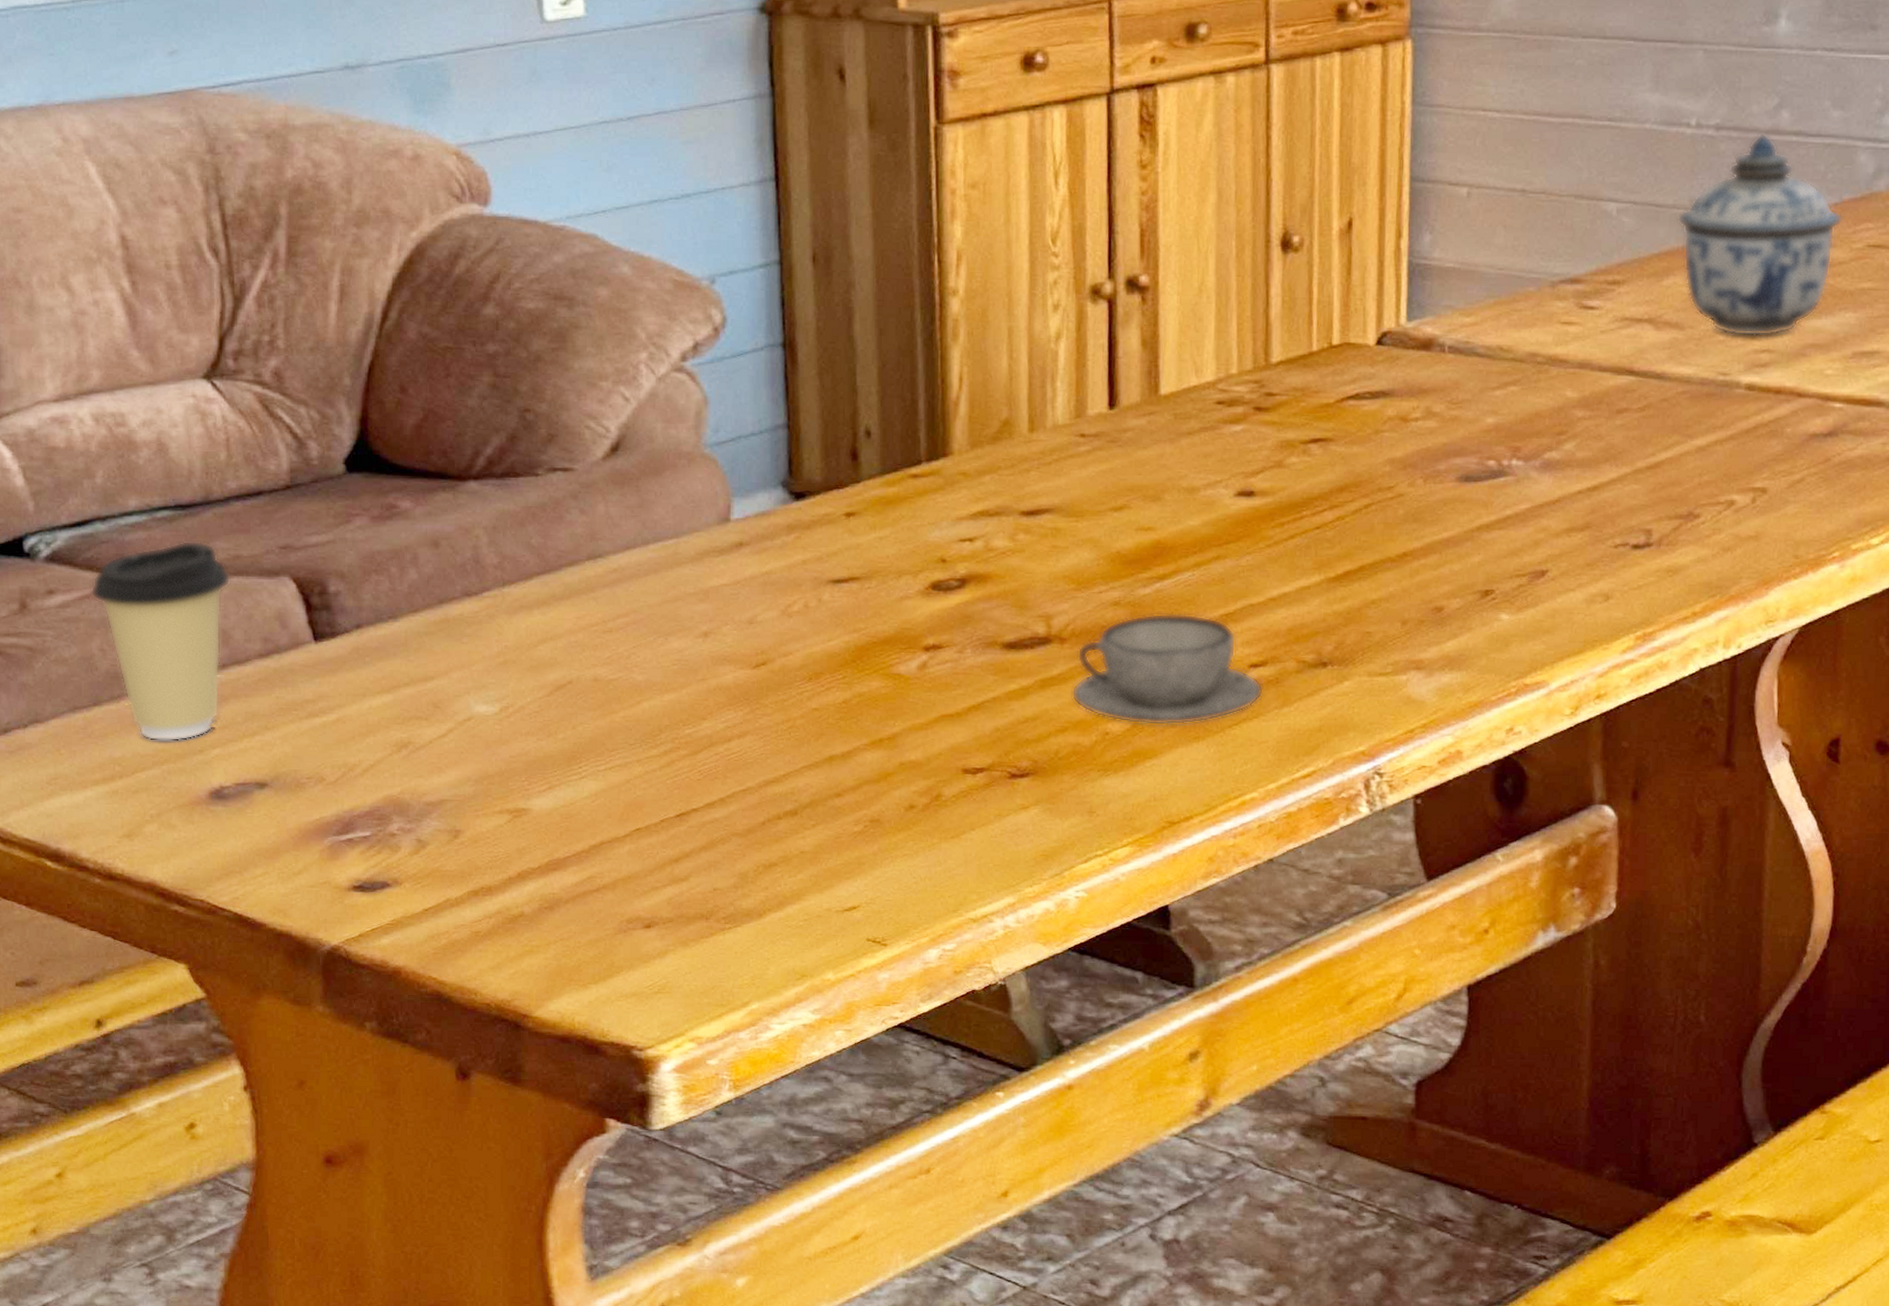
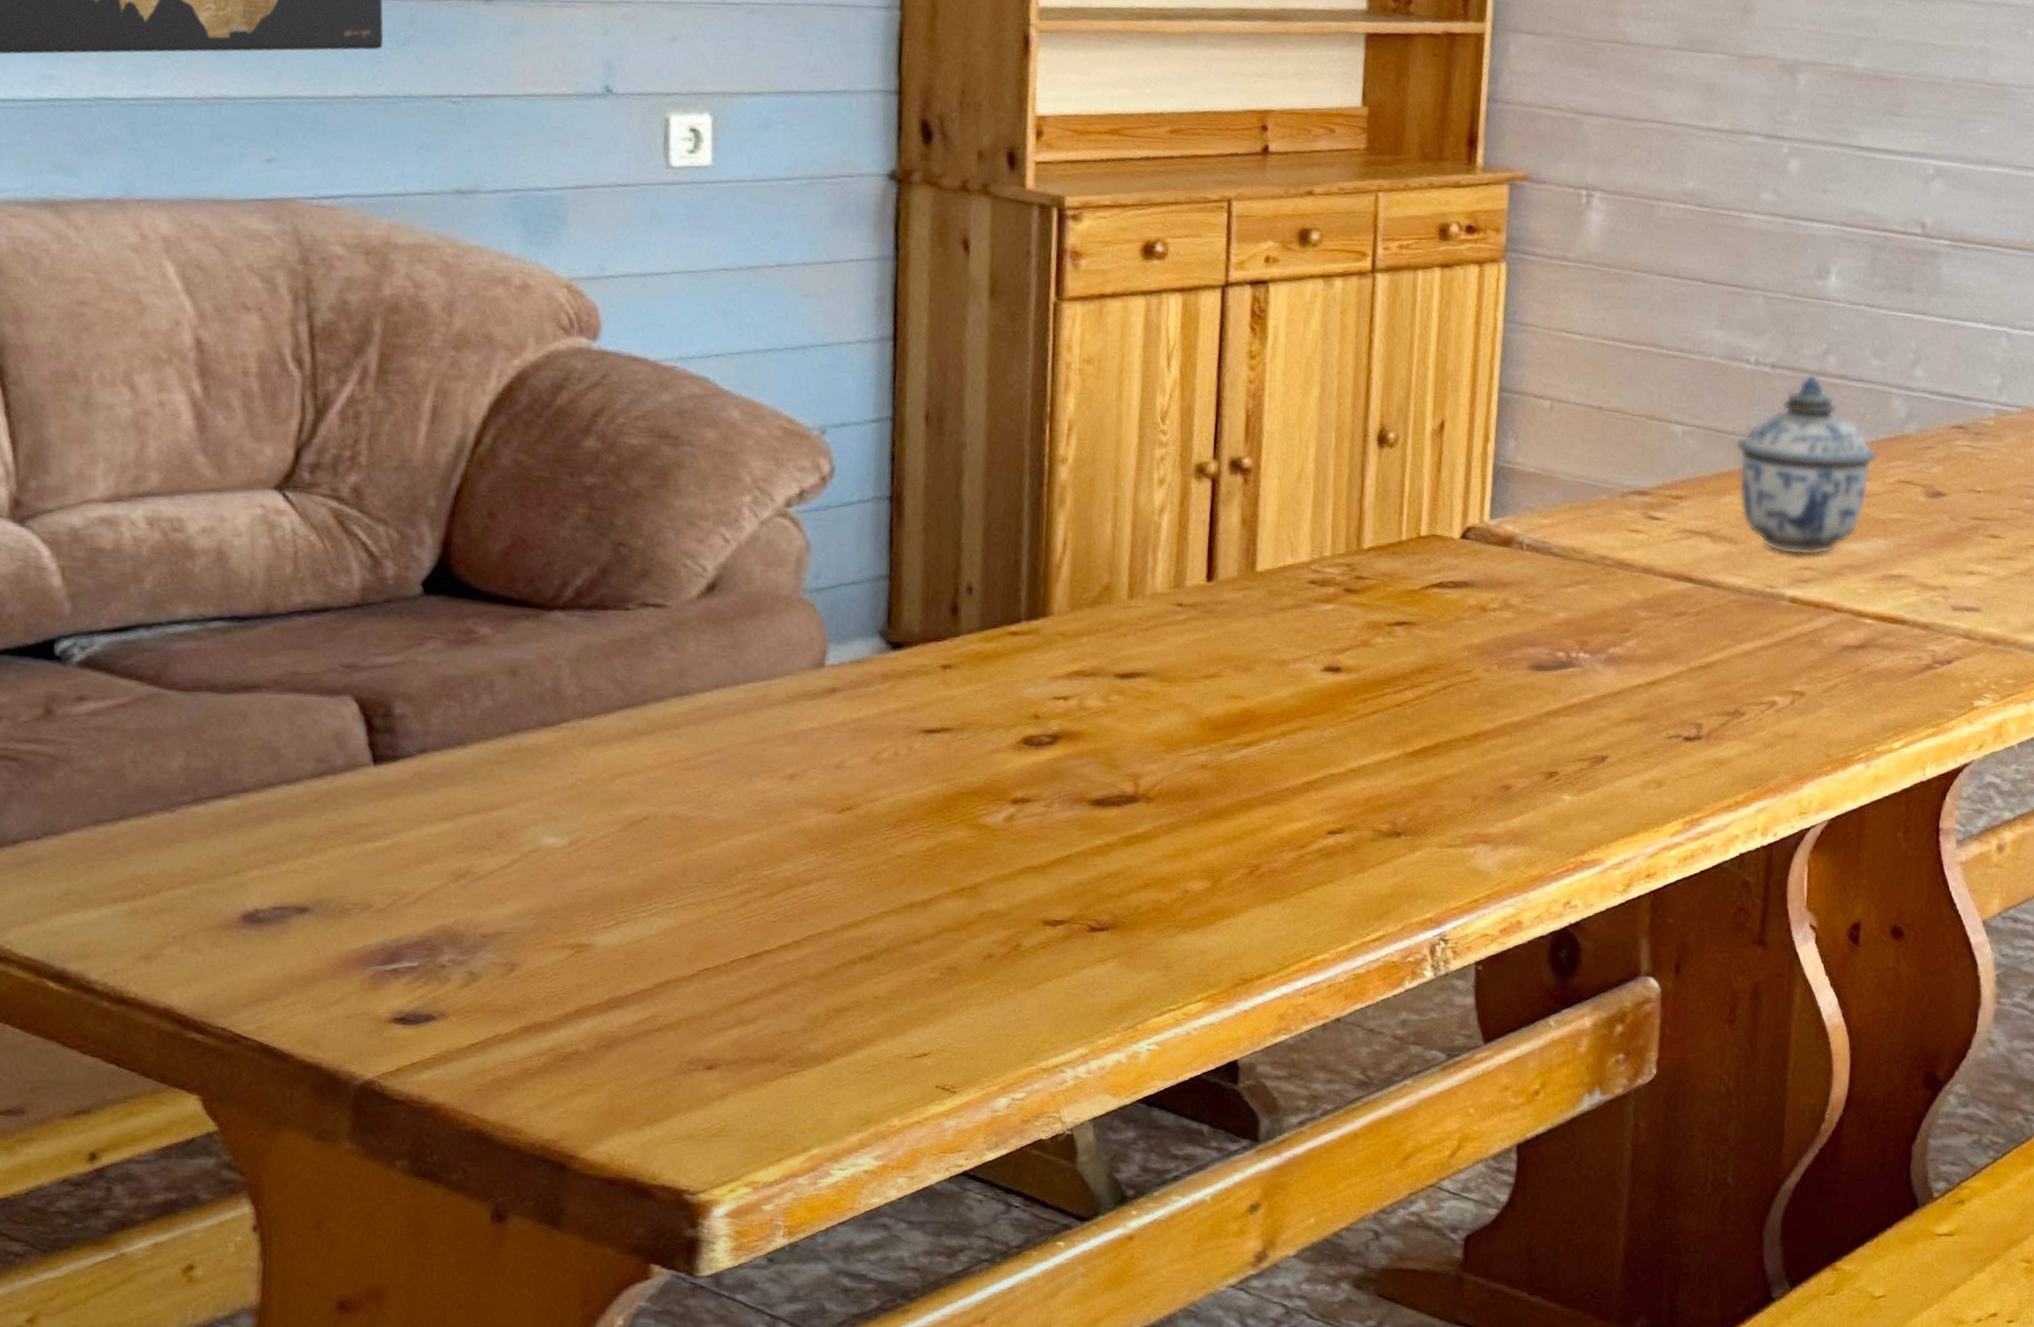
coffee cup: present [90,540,231,742] -> none [127,653,287,861]
teacup: present [1071,613,1263,726] -> none [1154,778,1340,887]

